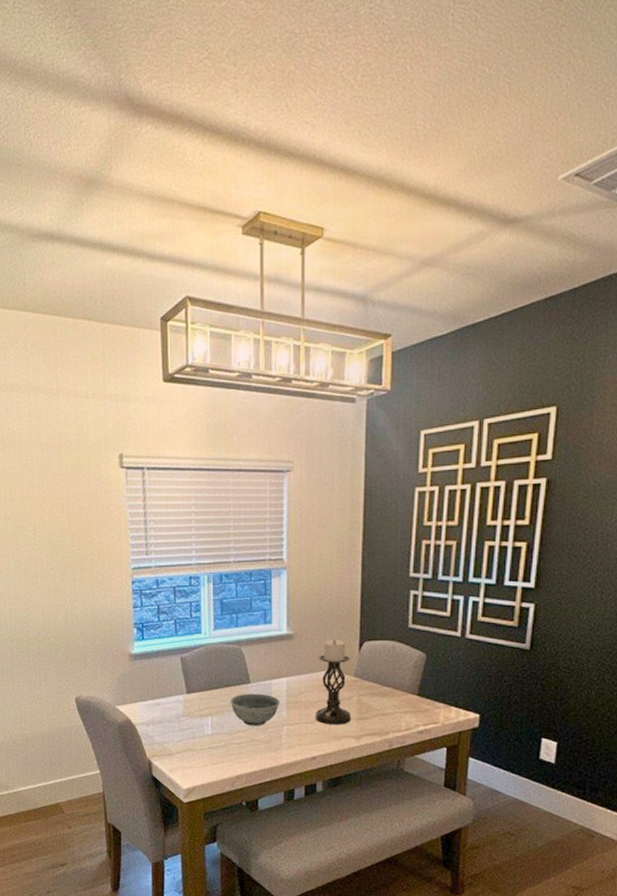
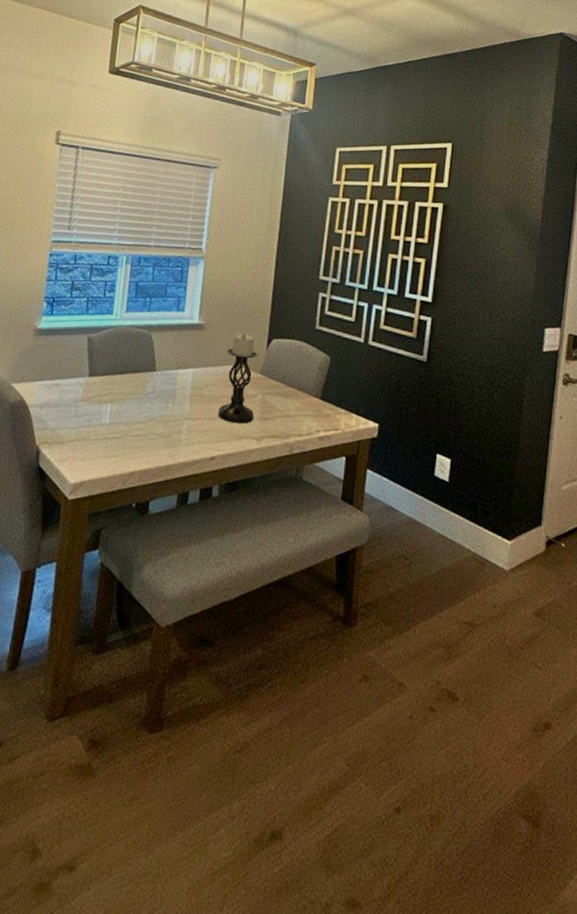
bowl: present [230,693,279,726] -> none [132,381,184,419]

